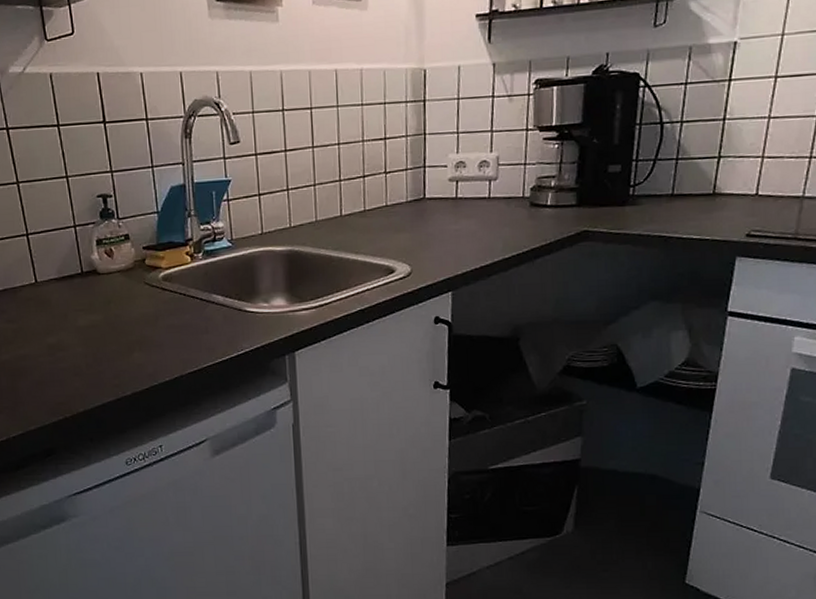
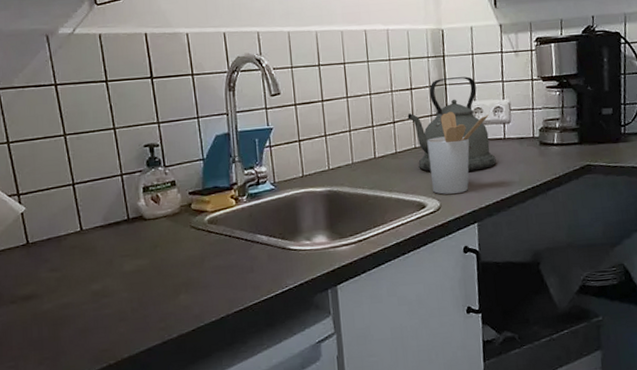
kettle: none [379,125,478,234] -> present [407,76,496,172]
utensil holder: none [400,165,473,259] -> present [427,111,489,195]

